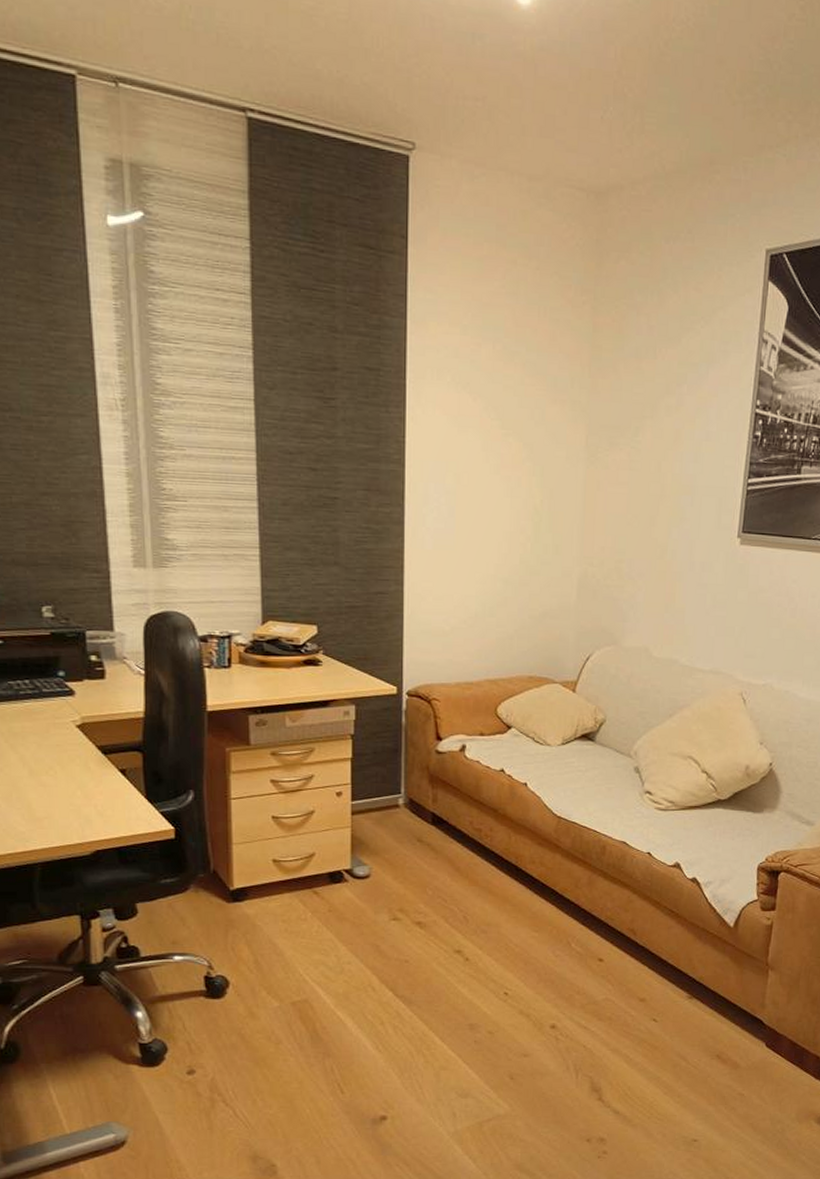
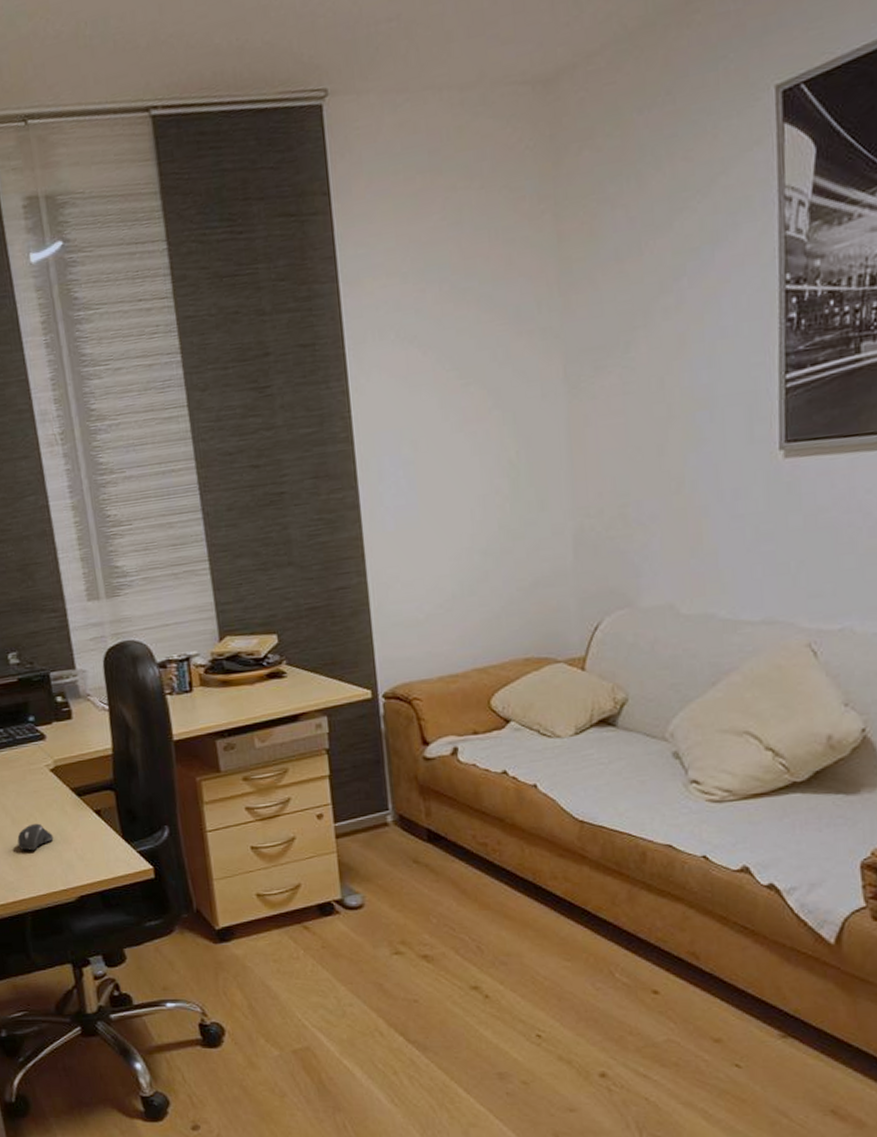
computer mouse: none [34,776,73,803] -> present [17,823,54,851]

